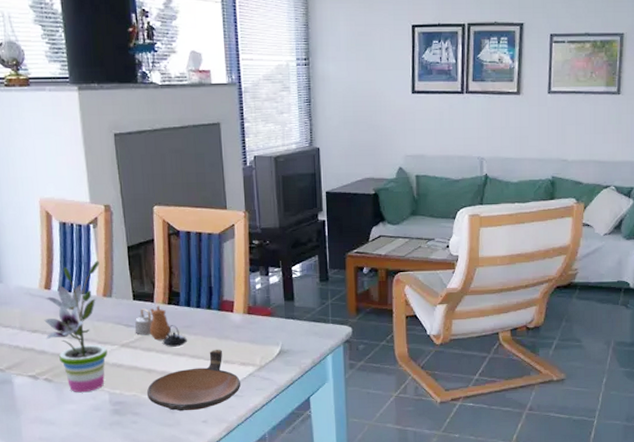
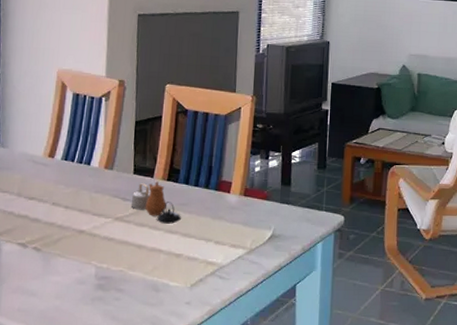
potted plant: present [44,261,108,393] -> none [41,133,106,265]
bowl: present [146,349,240,412] -> none [133,229,229,291]

